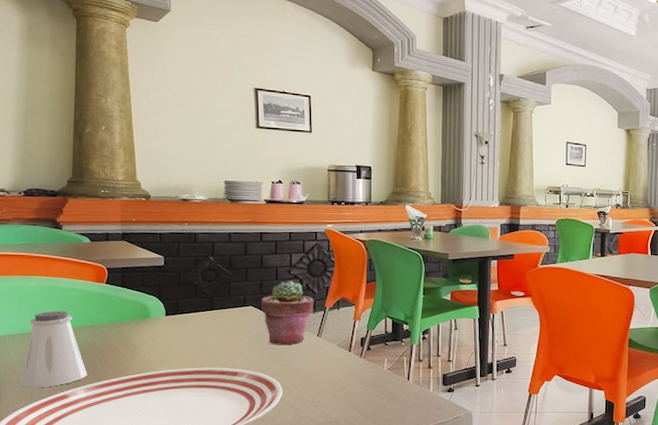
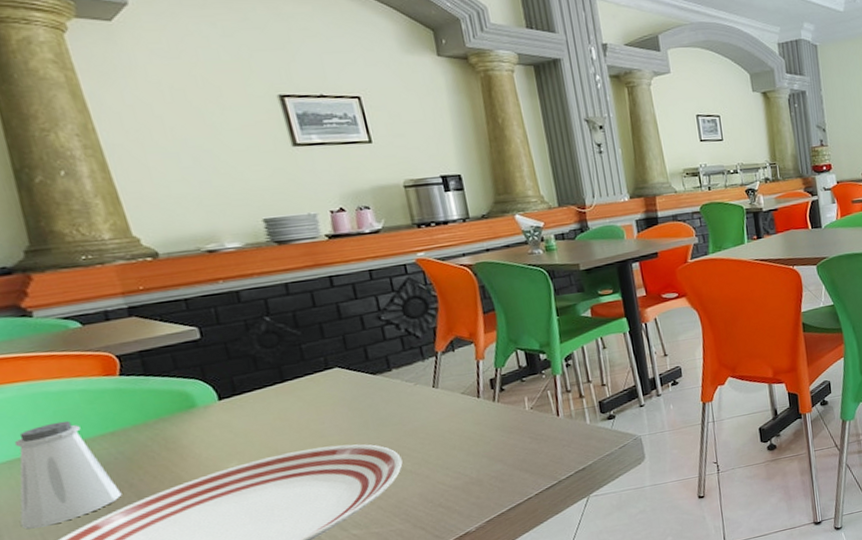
potted succulent: present [260,281,314,346] -> none [349,328,421,408]

